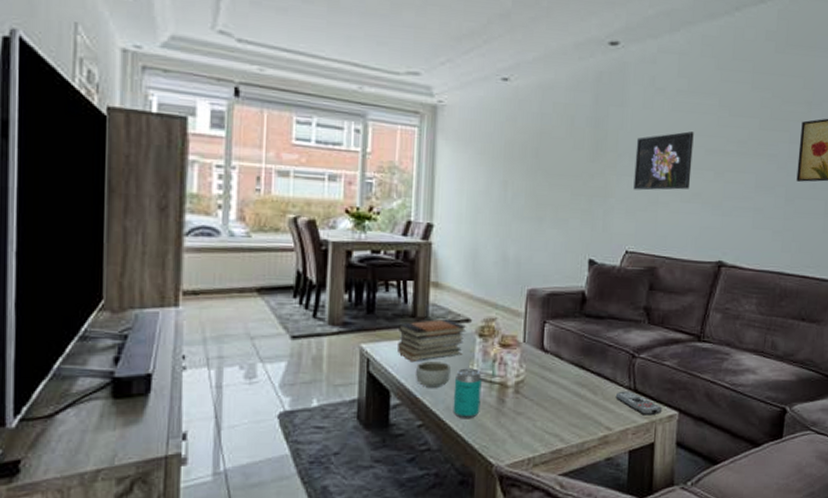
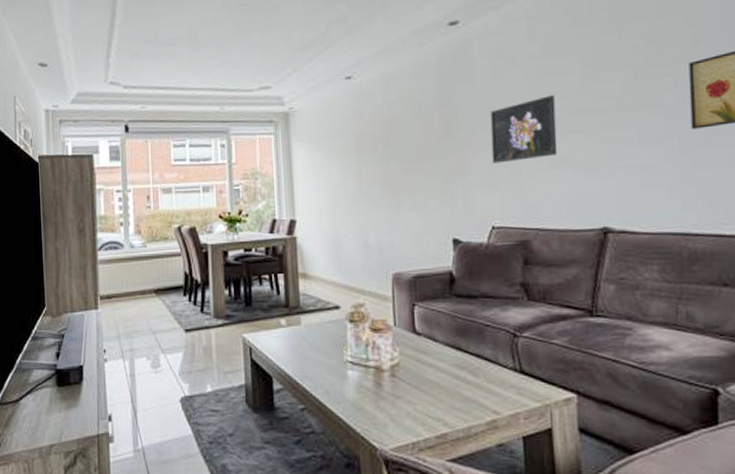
book stack: present [398,318,467,361] -> none [274,307,337,348]
bowl: present [416,361,451,389] -> none [294,348,326,374]
beverage can: present [453,368,482,419] -> none [330,353,359,403]
remote control: present [615,391,663,416] -> none [499,372,557,399]

